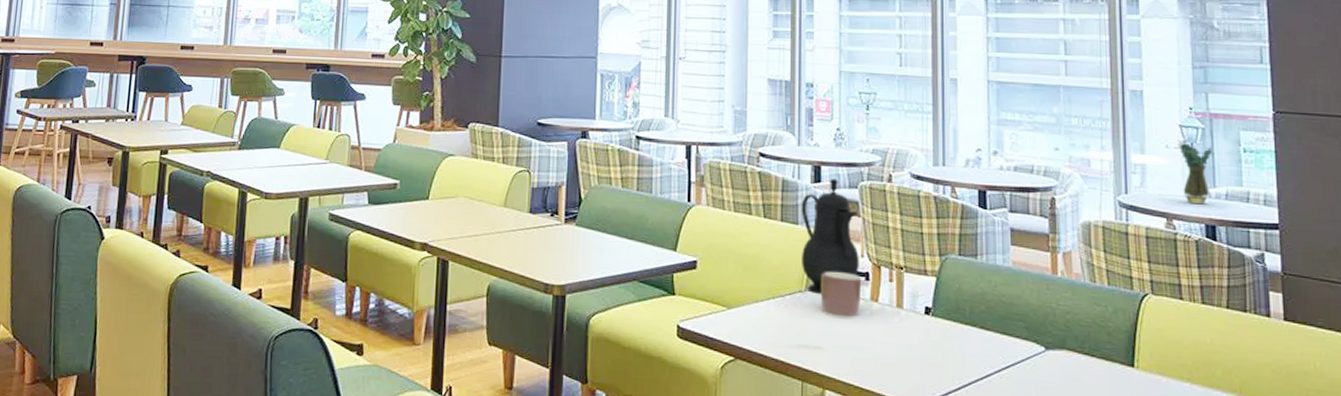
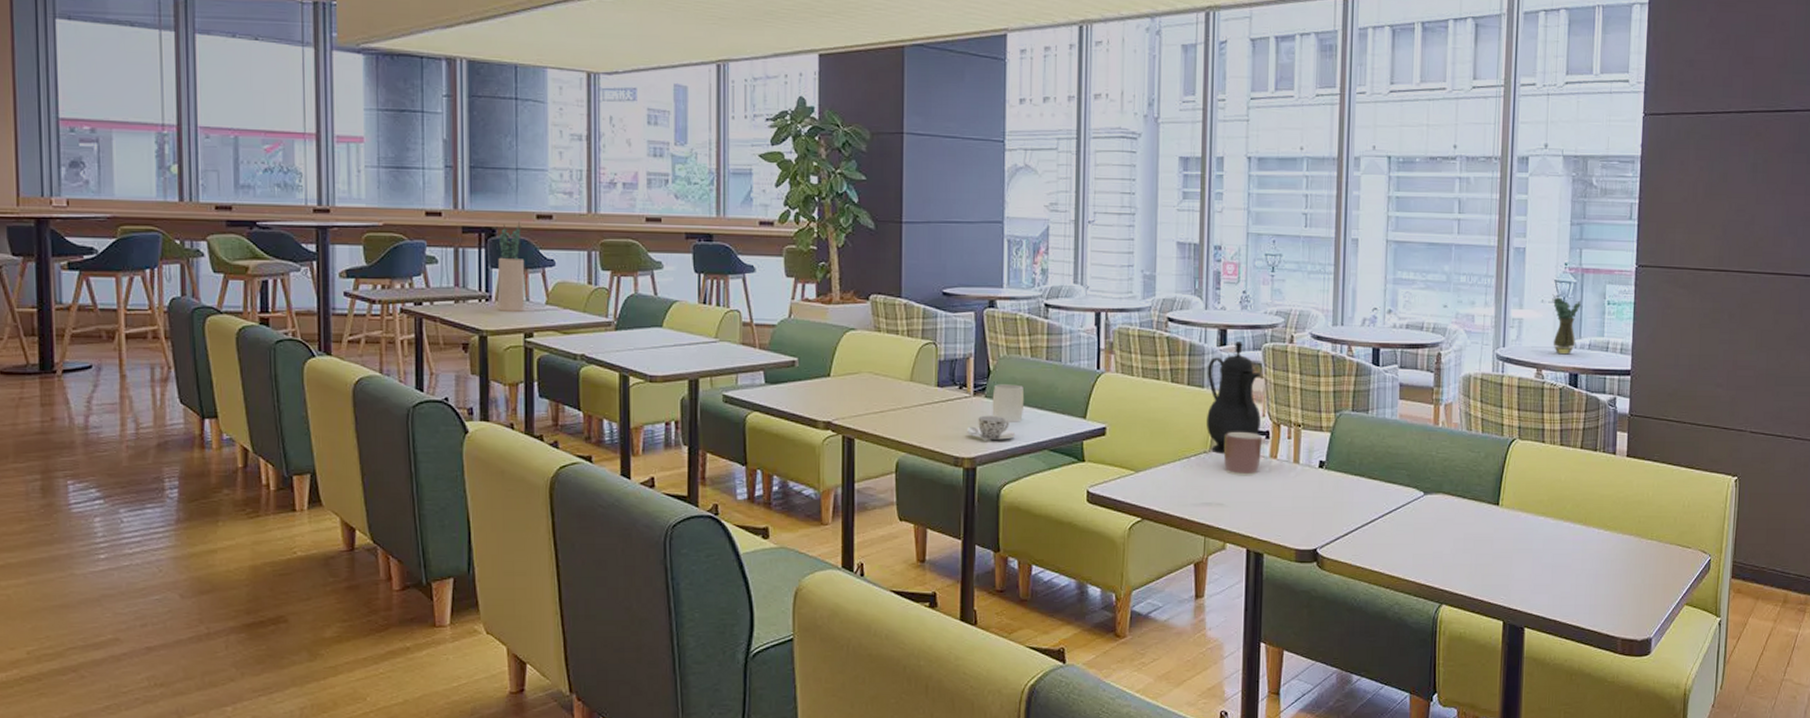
vase: none [141,51,168,132] -> present [498,221,525,313]
teacup: none [557,243,606,269] -> present [967,415,1016,441]
mug: none [582,213,615,253] -> present [992,384,1025,424]

